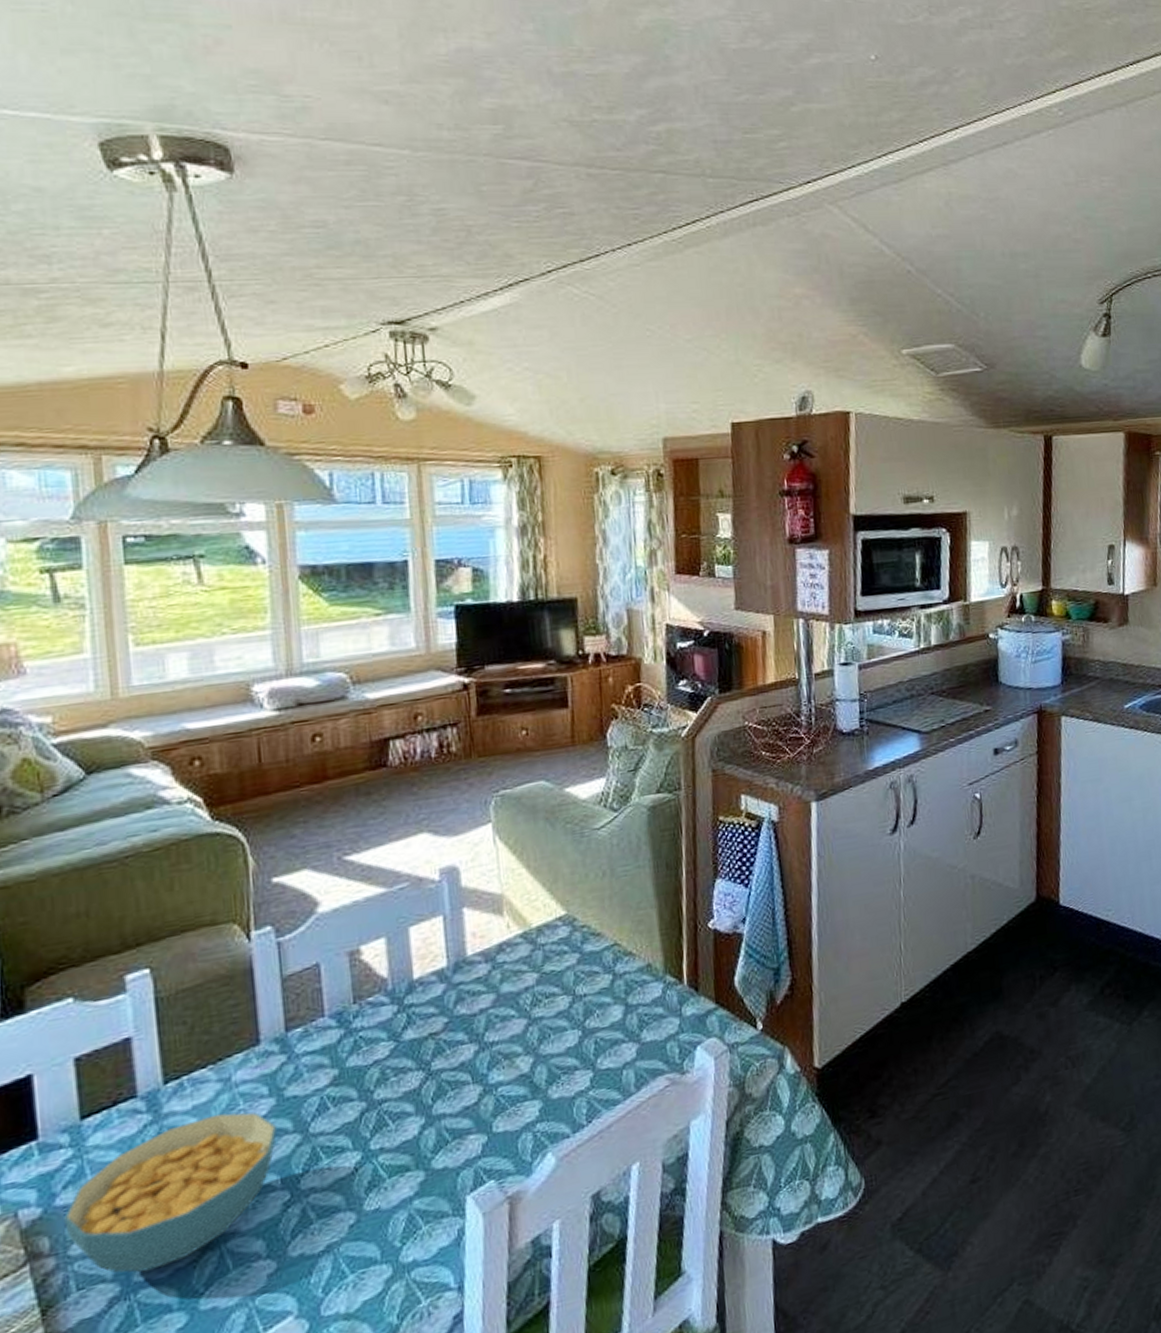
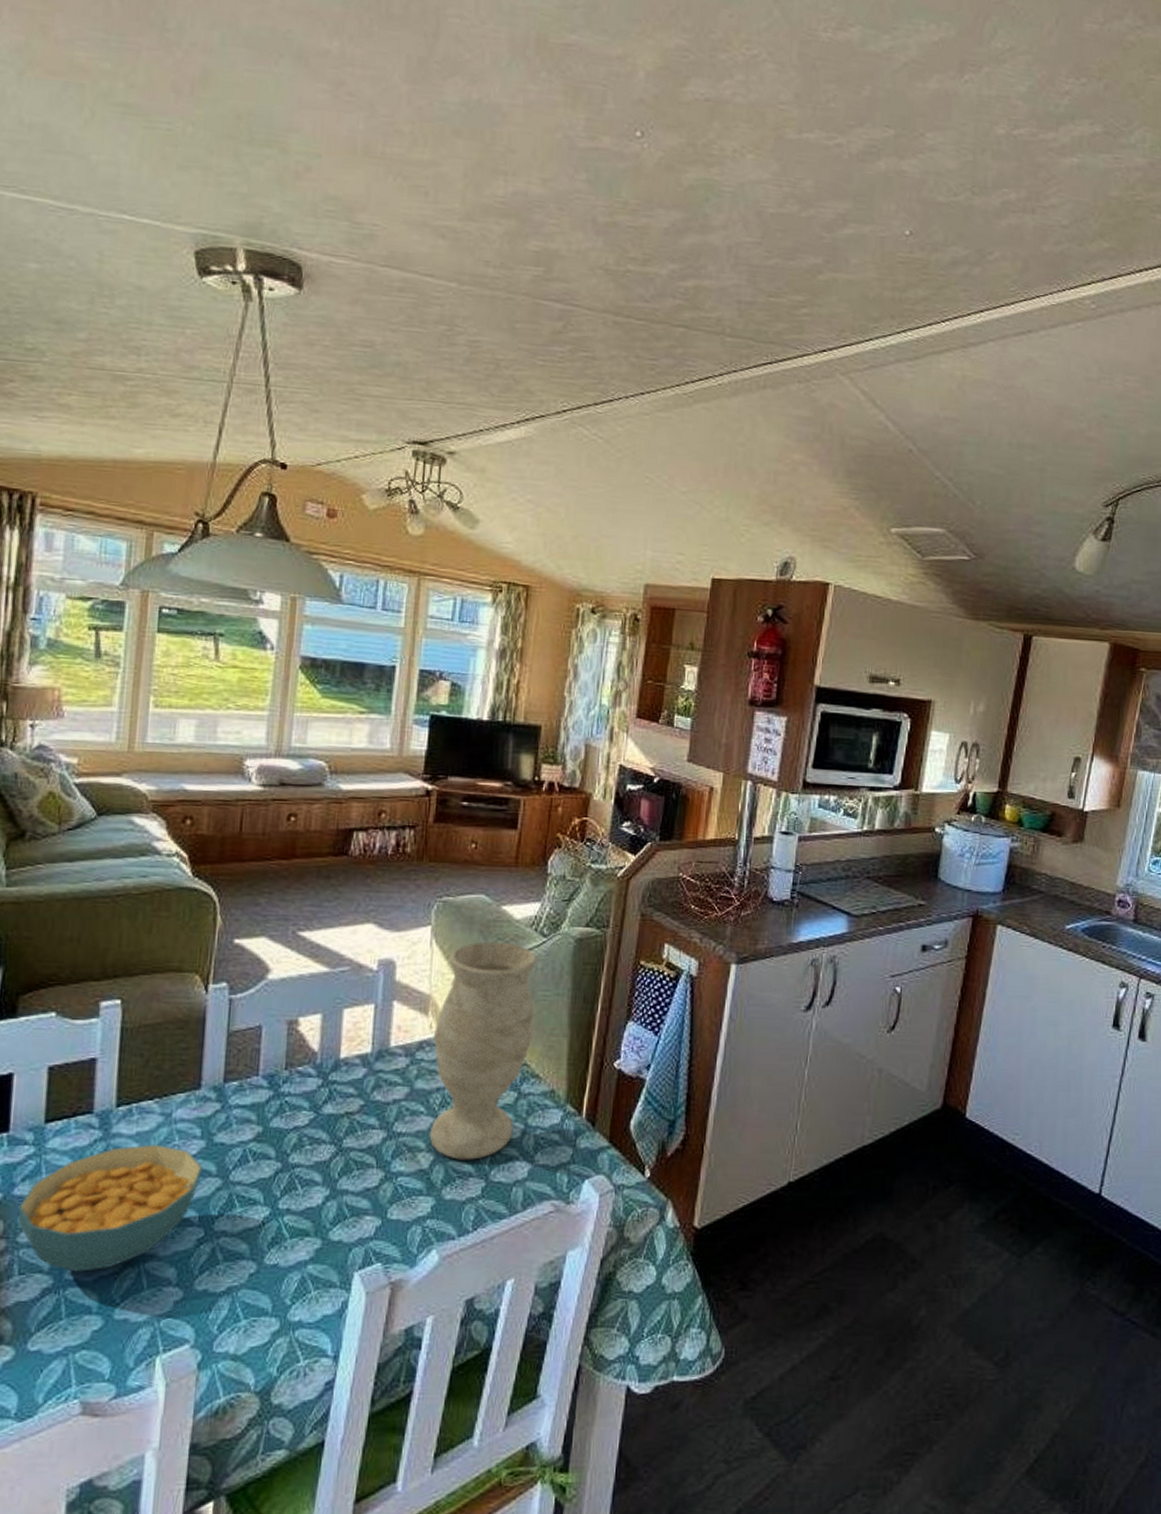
vase: none [512,824,620,1057] -> present [429,941,538,1160]

